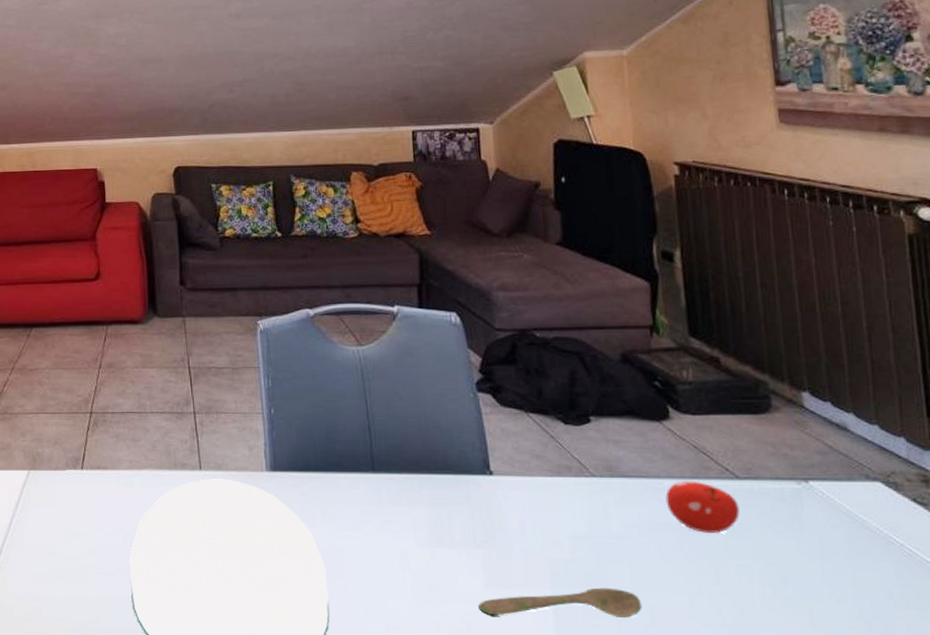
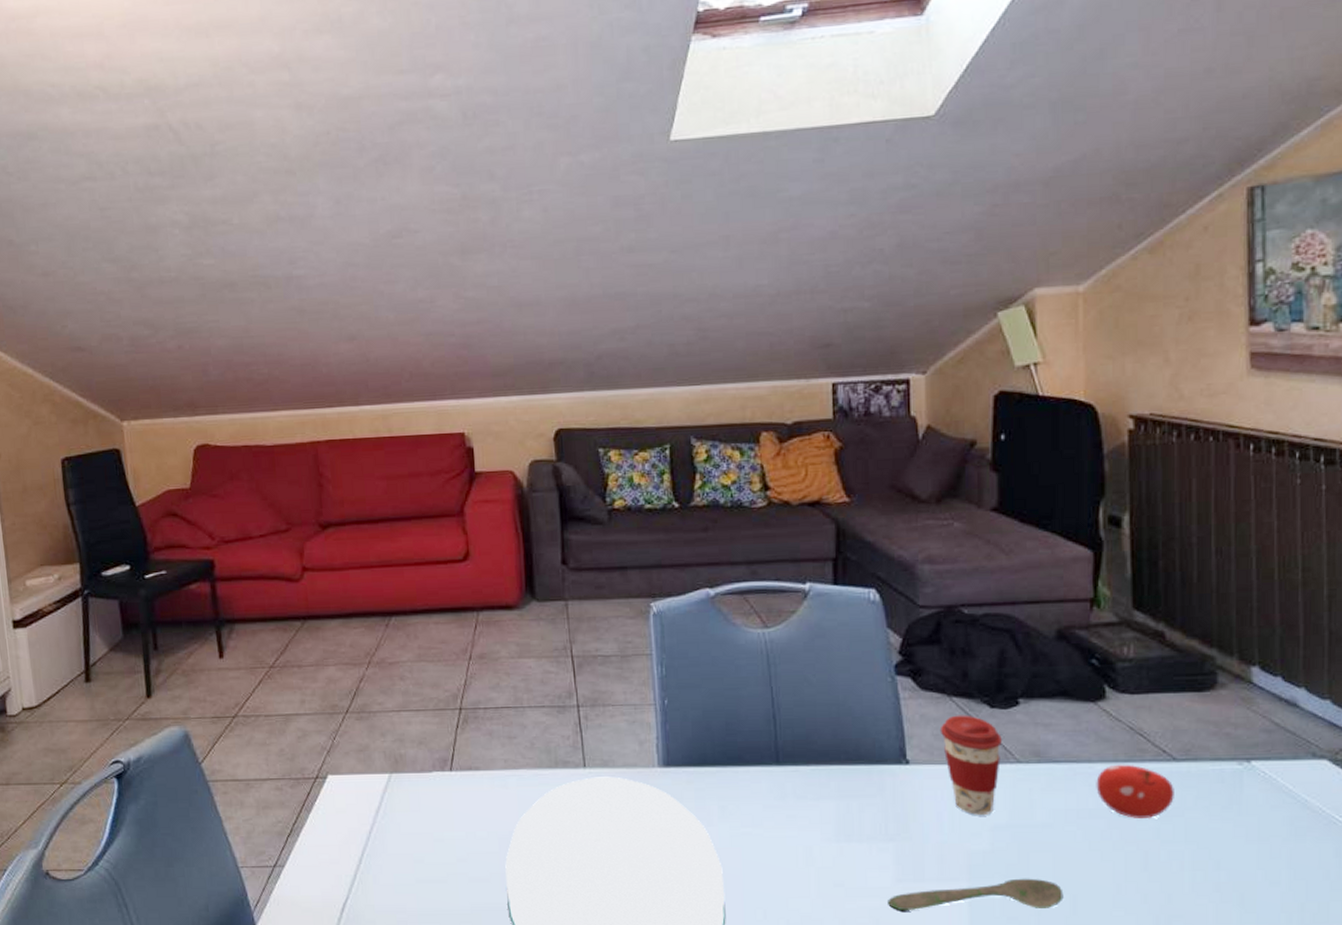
coffee cup: none [519,430,578,525] -> present [939,715,1003,815]

